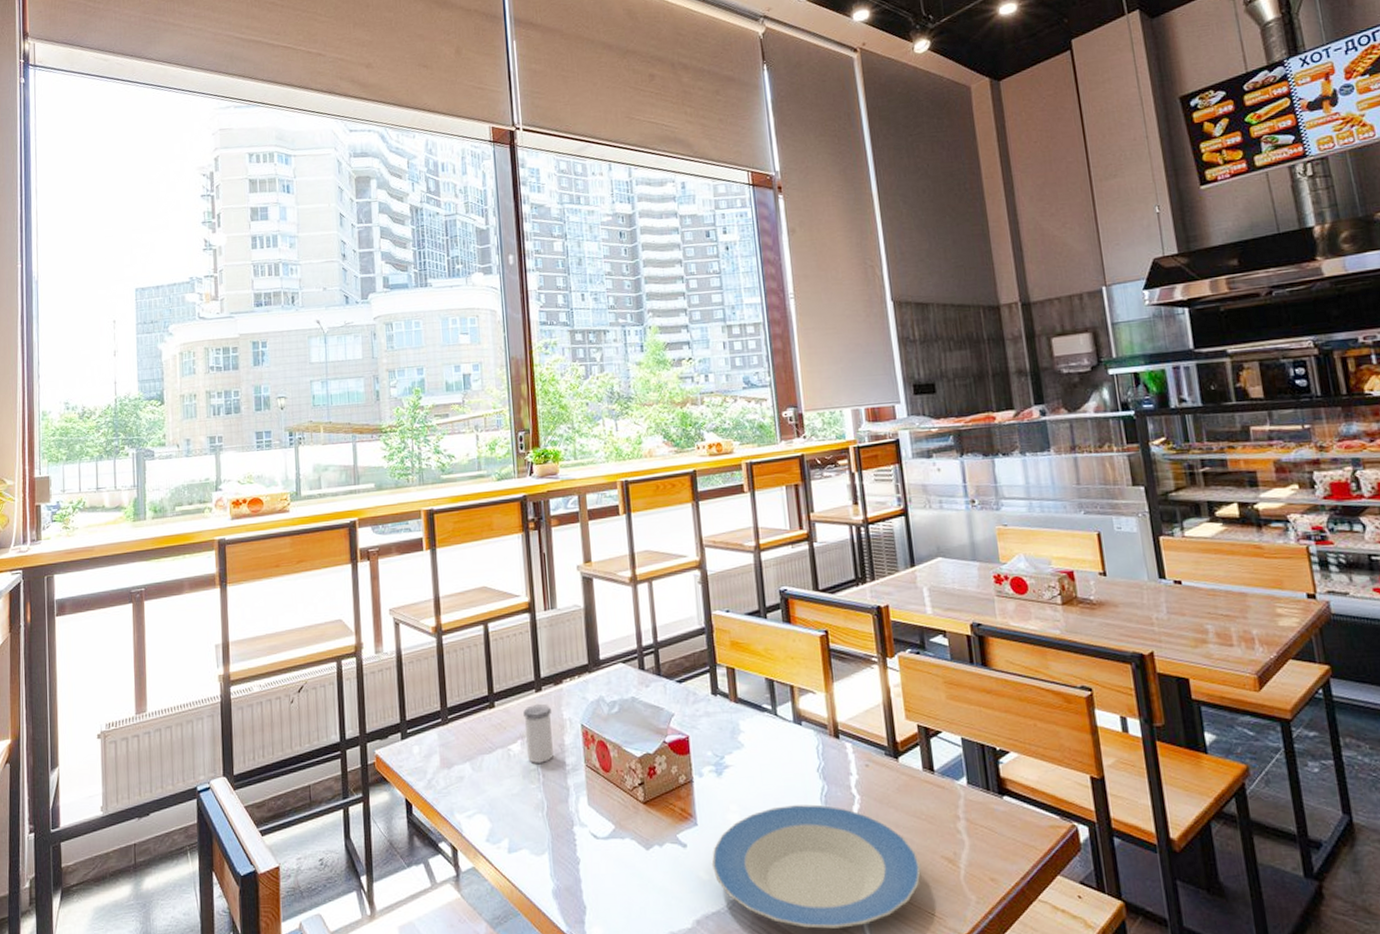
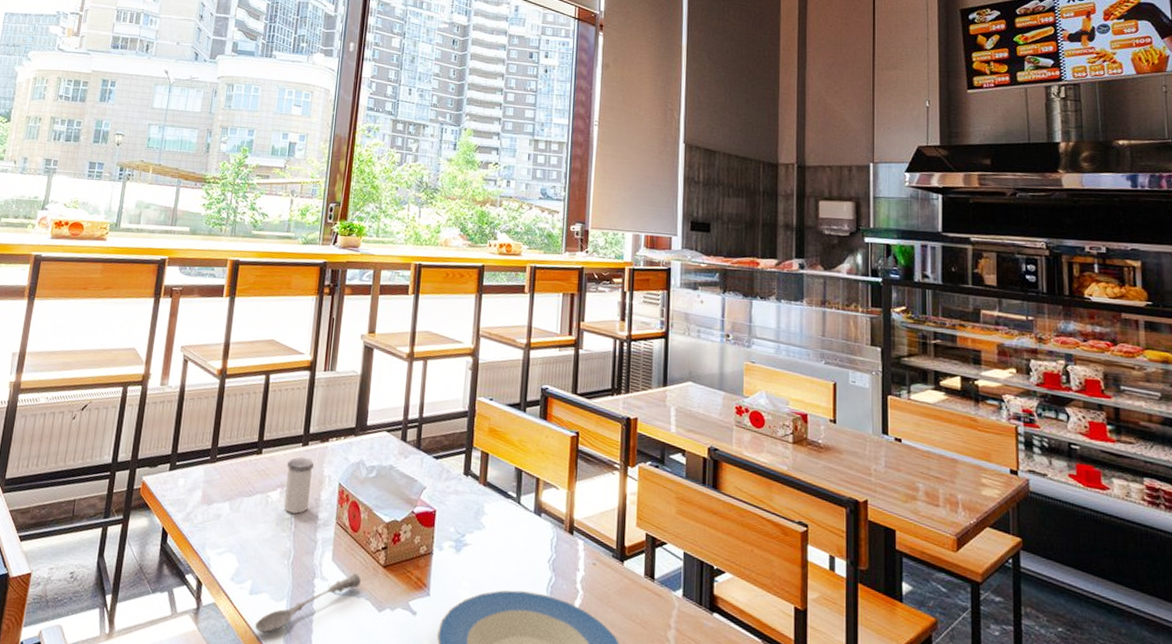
soupspoon: none [520,814,622,890] -> present [255,573,361,634]

